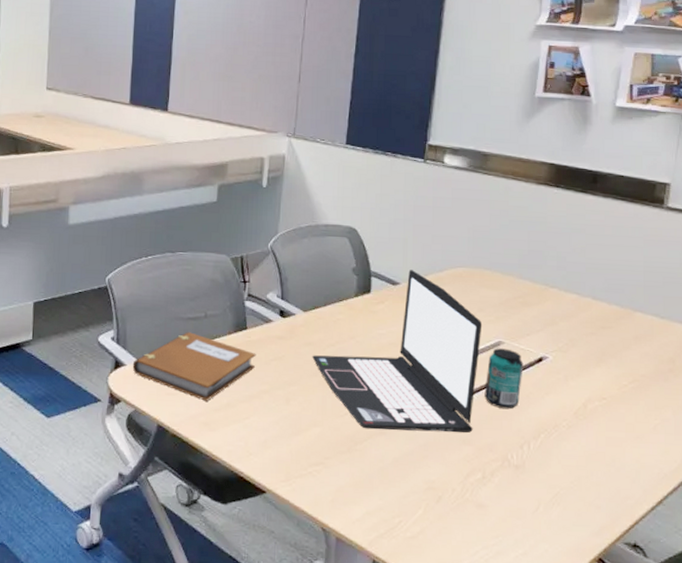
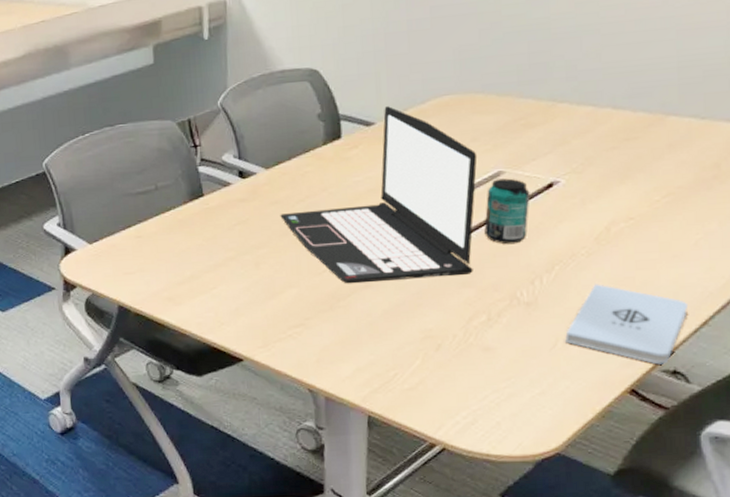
notebook: present [132,332,256,401] -> none [83,207,217,276]
notepad: none [546,455,648,537] -> present [565,284,689,365]

